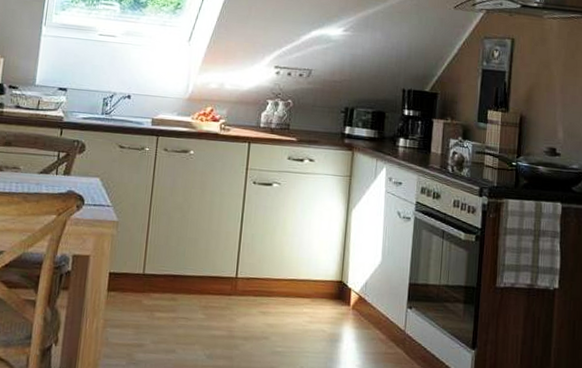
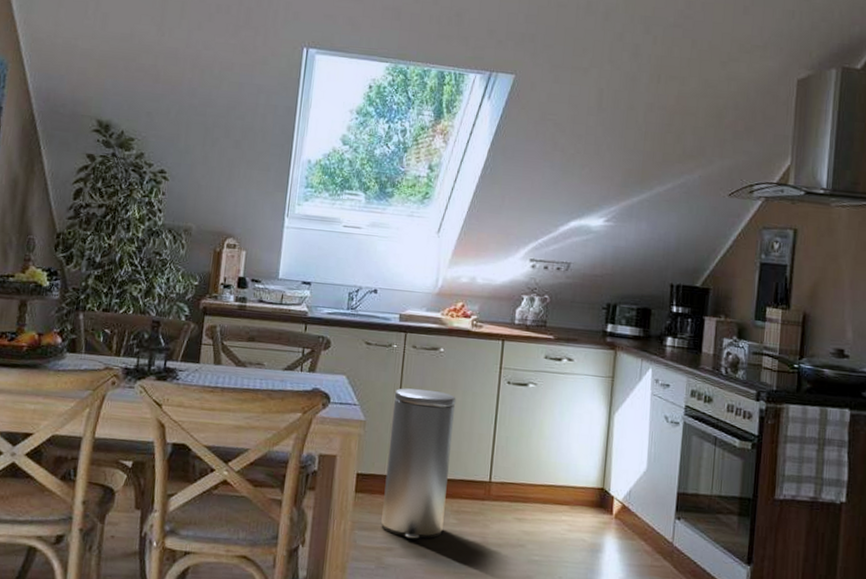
pedal bin: none [132,189,205,335] -> present [381,387,456,539]

